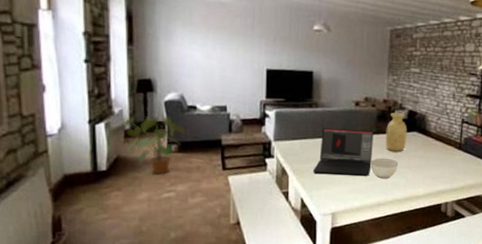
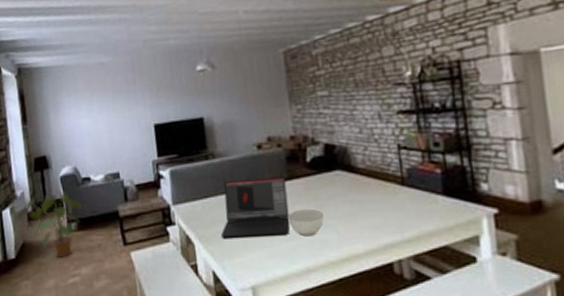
vase: present [385,113,408,153] -> none [299,149,329,200]

